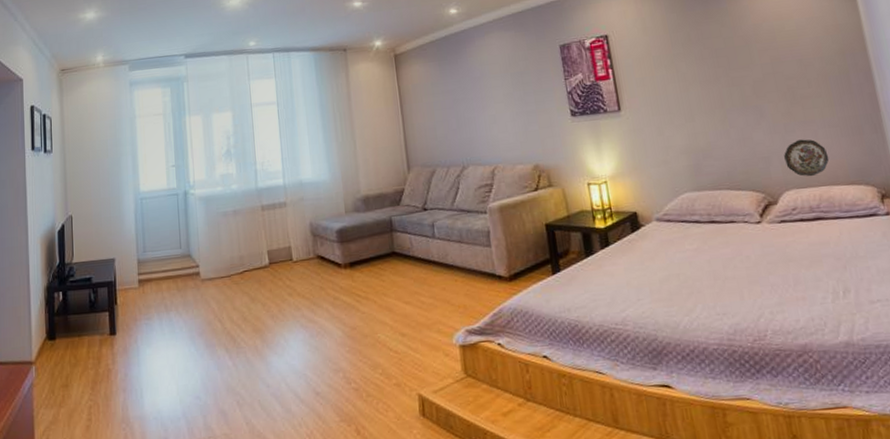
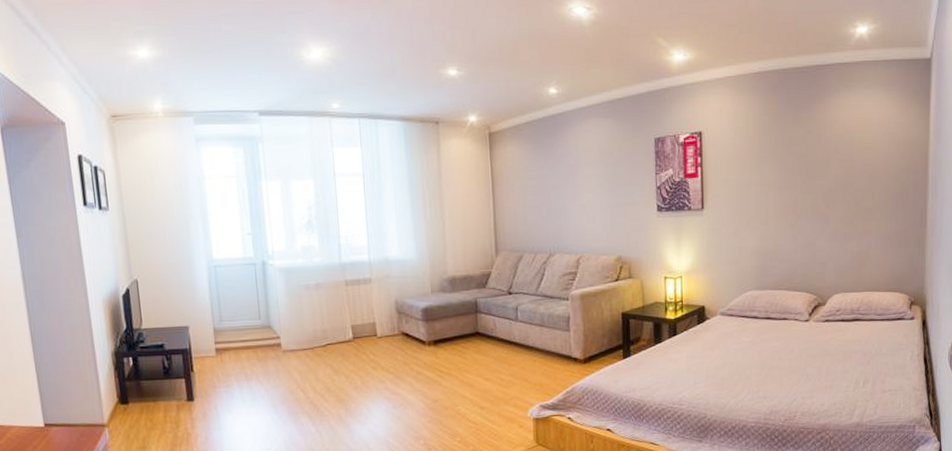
decorative plate: present [784,139,830,177] -> none [839,248,876,283]

